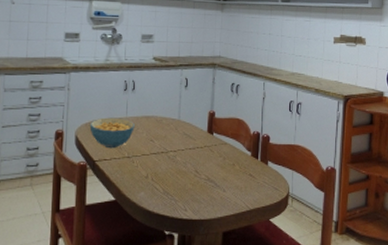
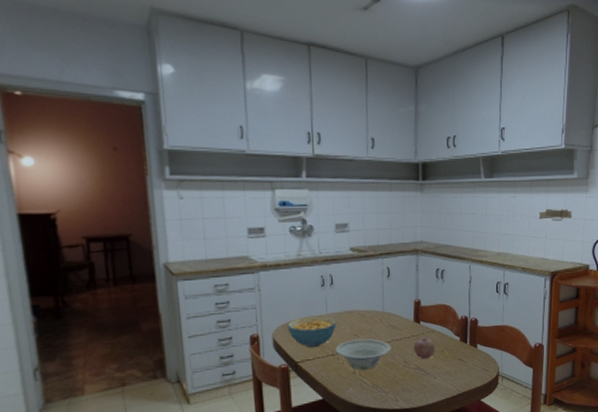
bowl: none [131,144,184,175] -> present [335,338,391,370]
fruit: none [205,148,226,172] -> present [413,337,435,360]

